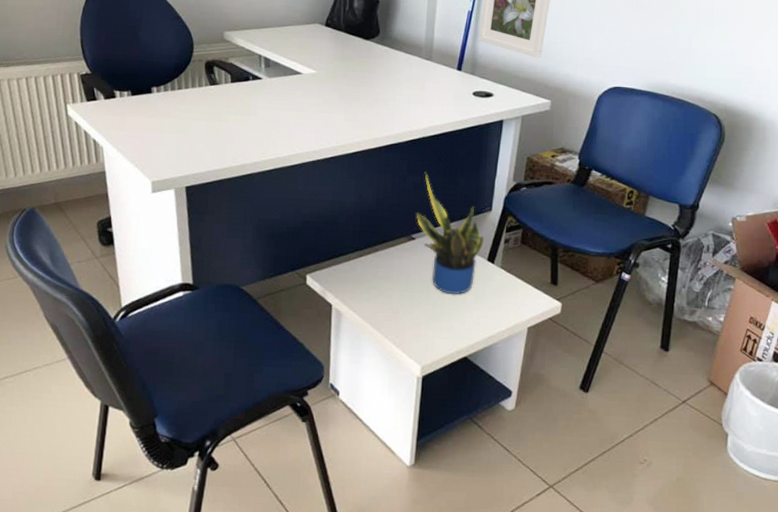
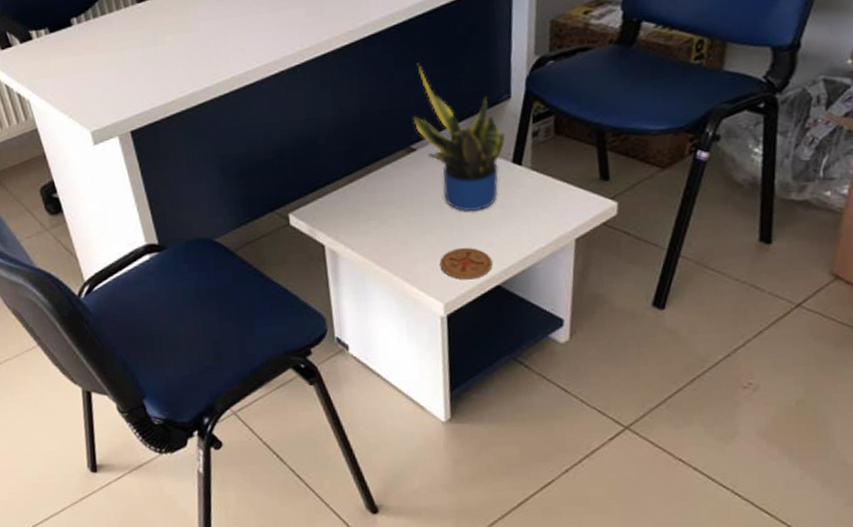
coaster: none [422,322,463,349] -> present [439,247,493,280]

